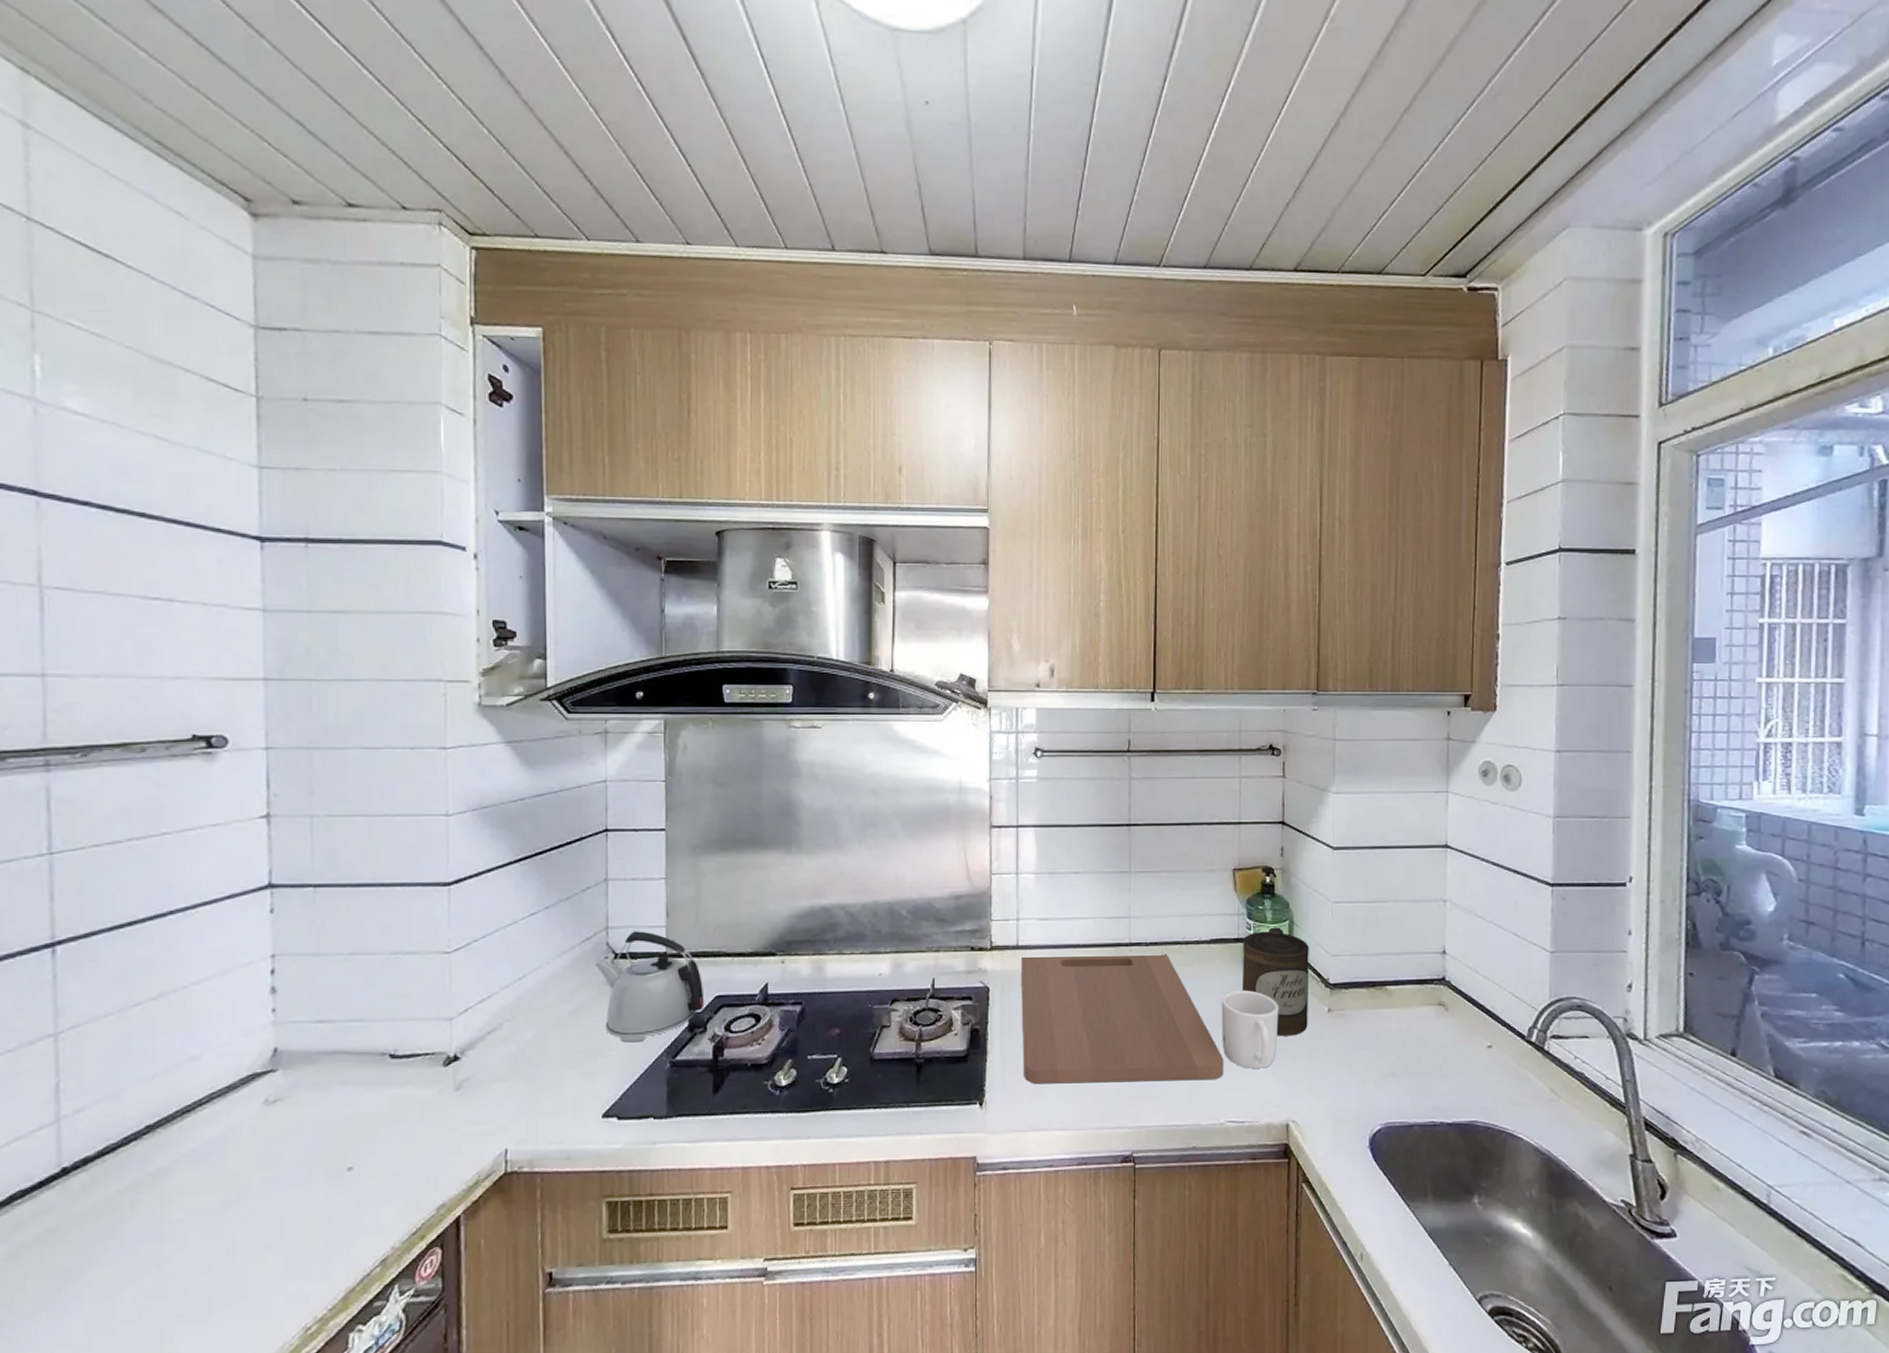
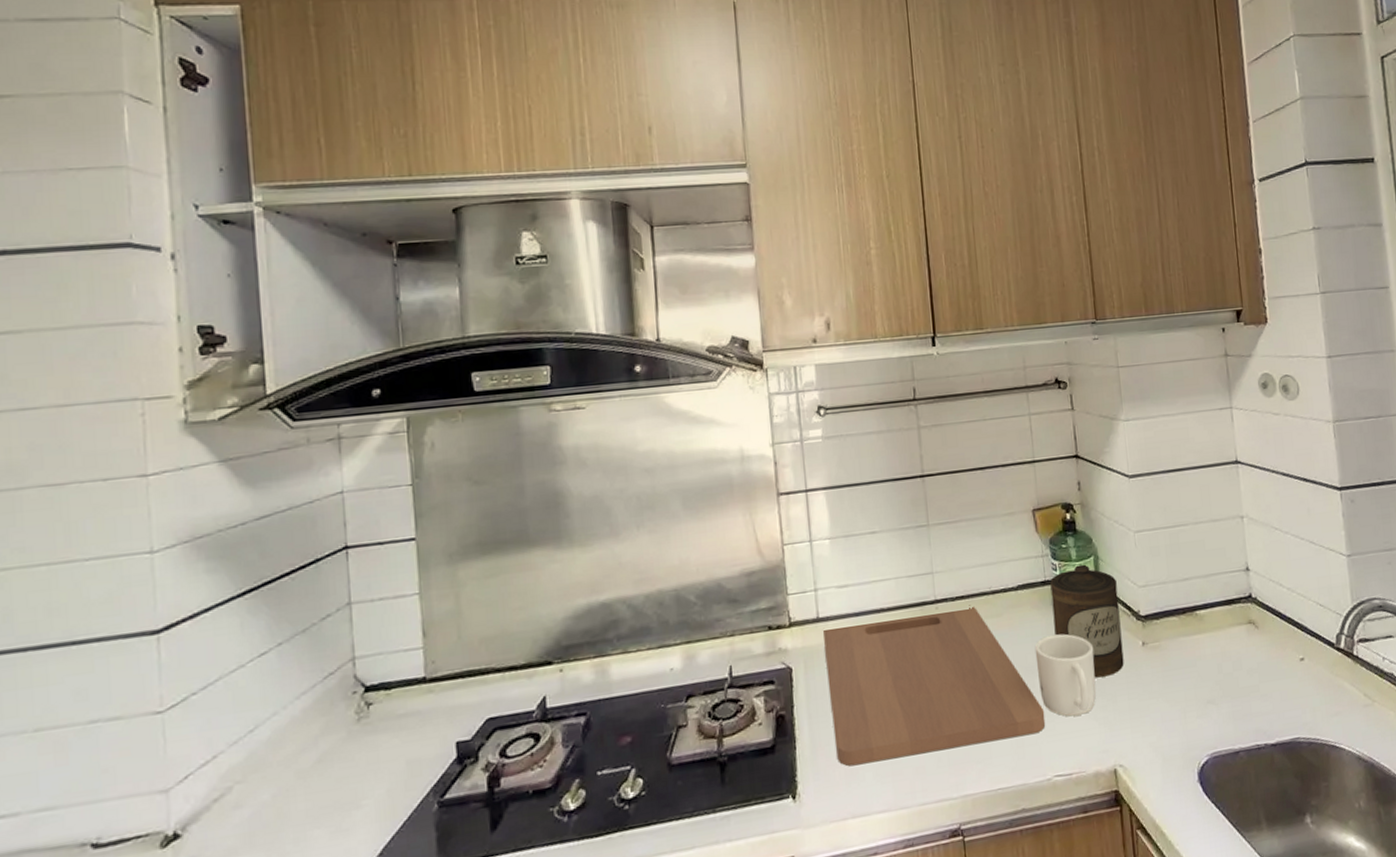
kettle: present [594,931,705,1043] -> none [341,656,474,787]

